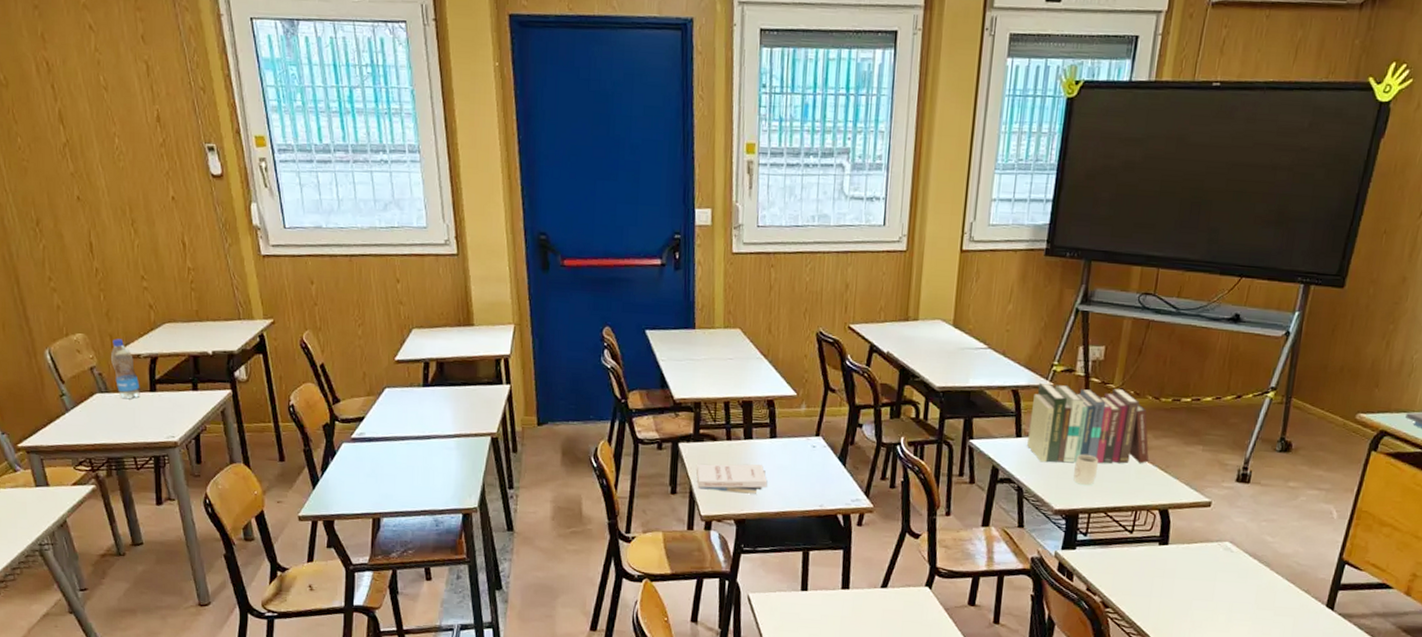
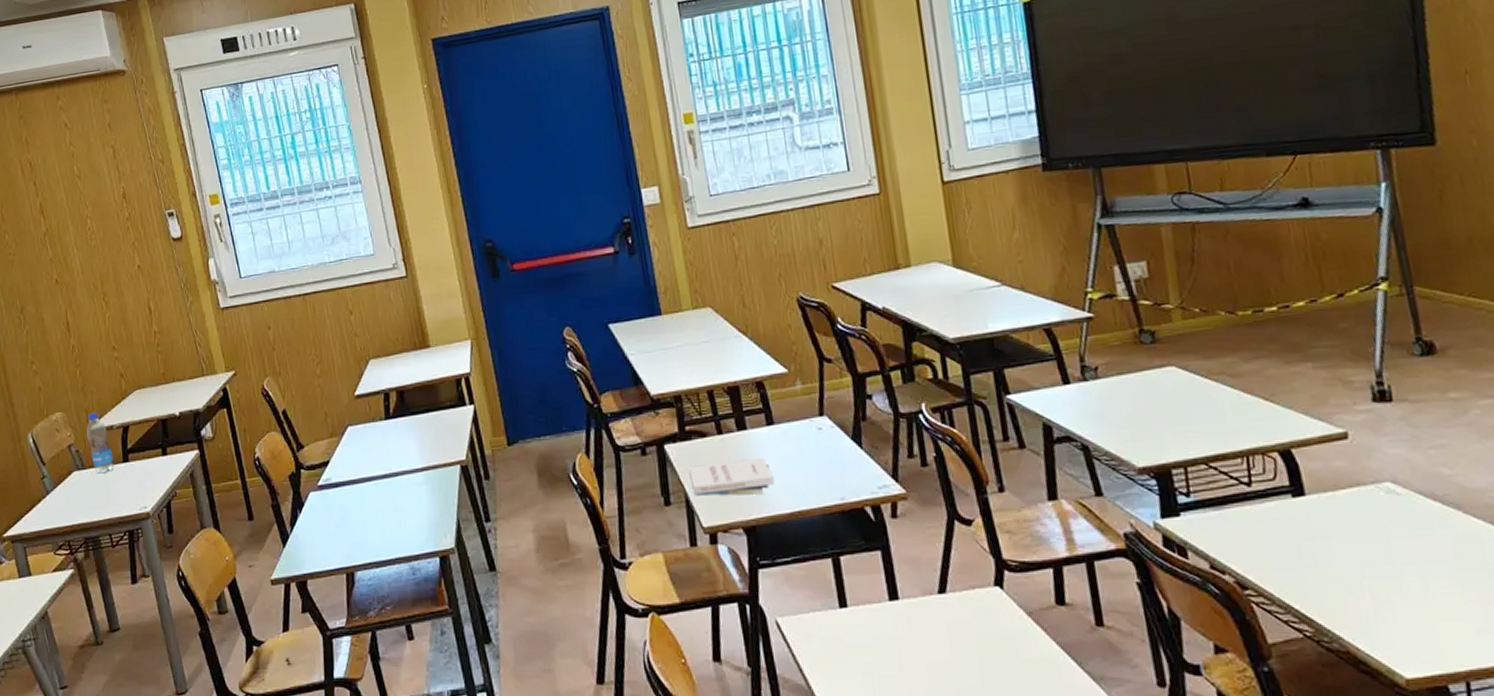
books: present [1027,382,1149,464] -> none [1072,307,1245,411]
mug: present [1073,454,1098,486] -> none [1147,393,1181,434]

